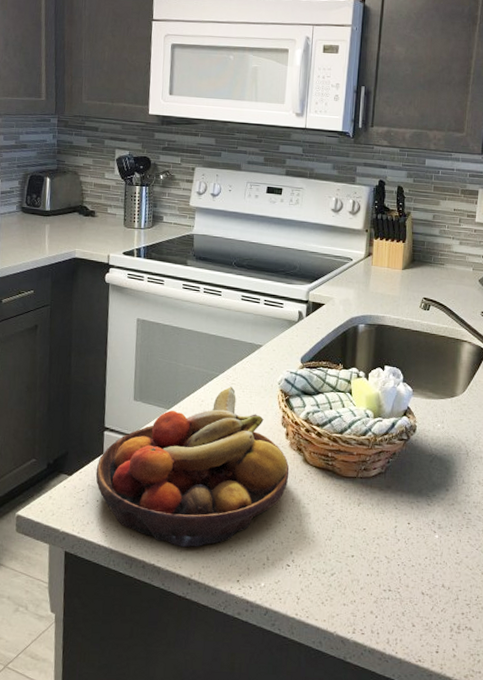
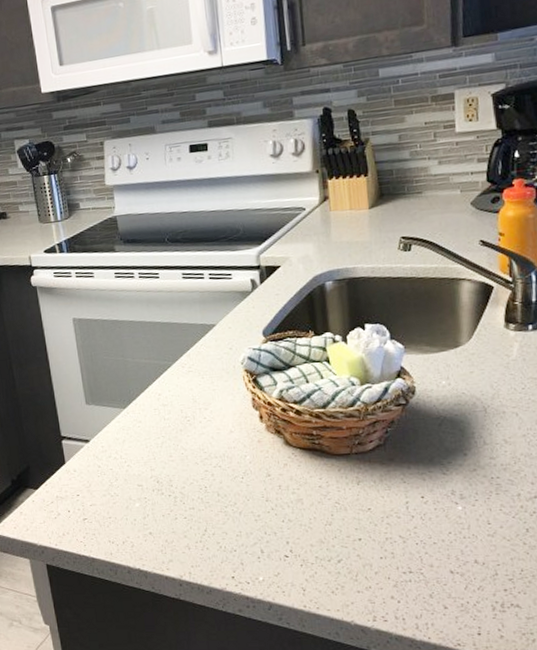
fruit bowl: present [95,386,290,548] -> none [61,375,271,549]

